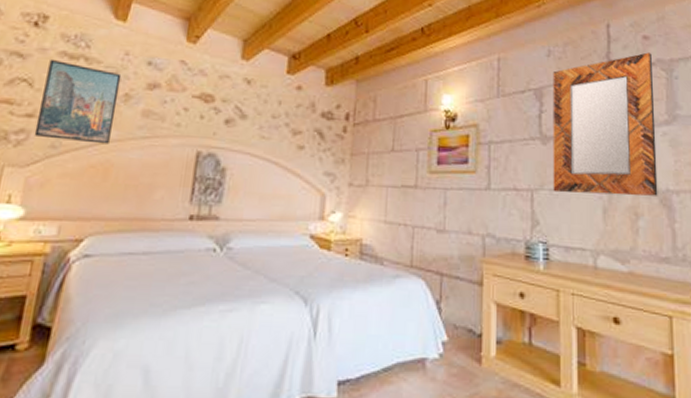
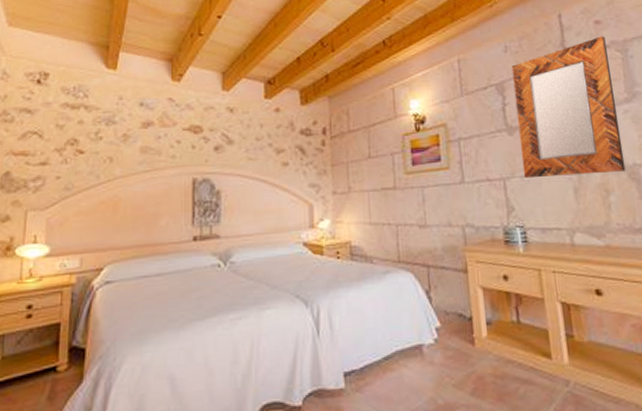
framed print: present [34,58,122,144] -> none [49,111,118,182]

